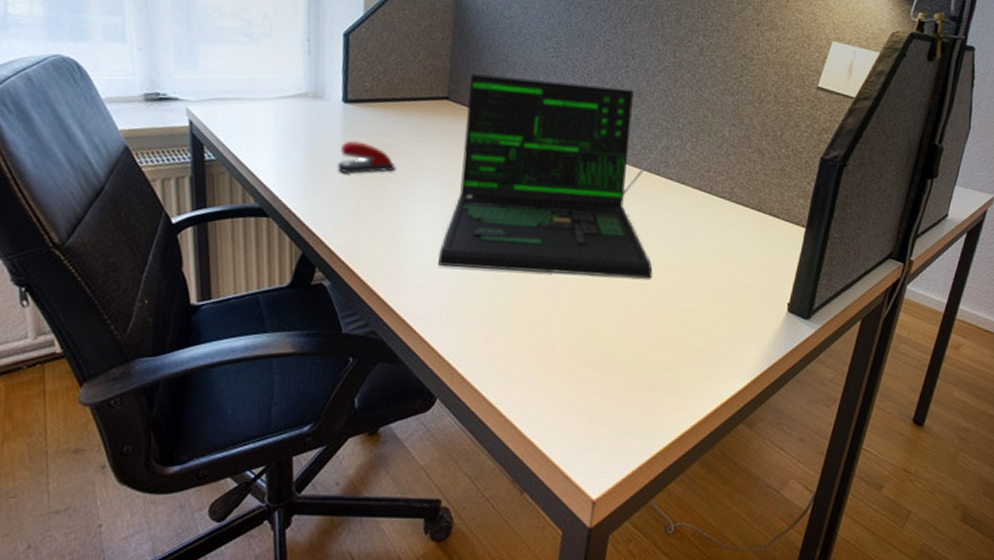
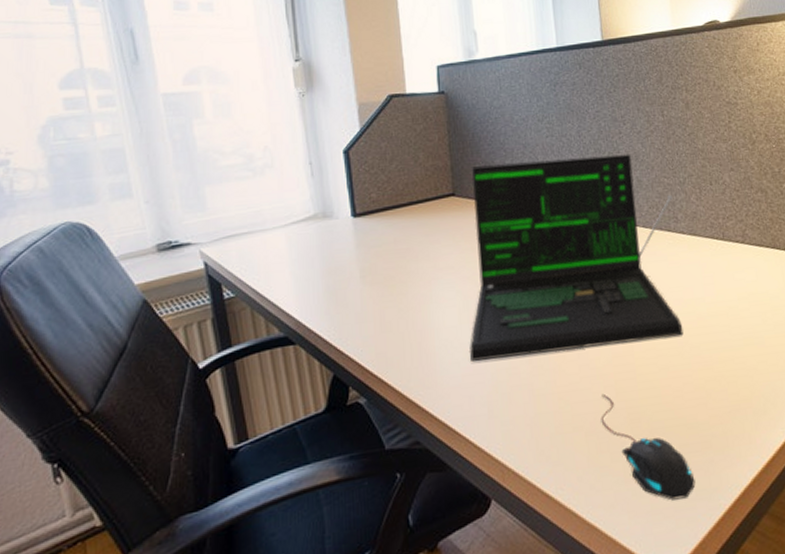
stapler: present [337,140,396,174] -> none [356,252,413,287]
mouse: none [555,320,636,432] -> present [601,393,696,500]

